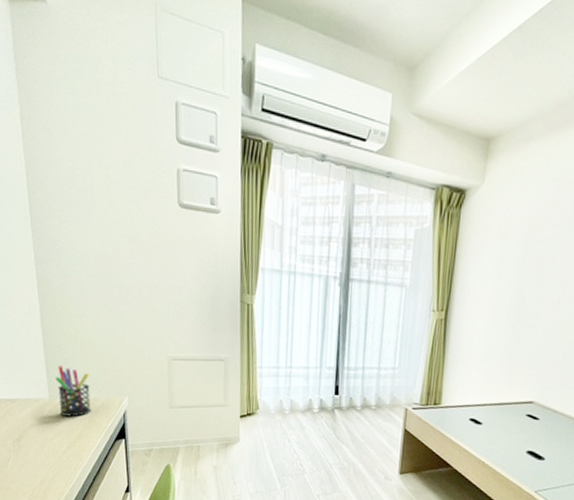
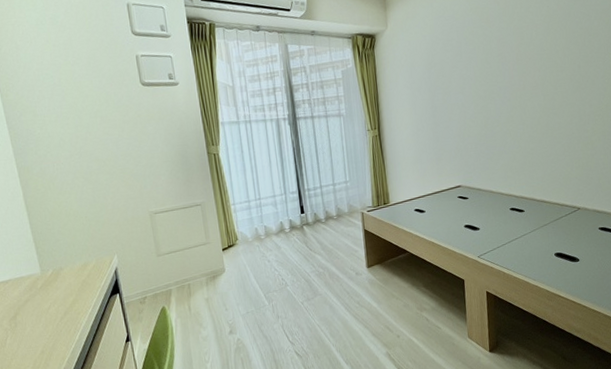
pen holder: present [55,365,91,417] -> none [45,240,84,286]

